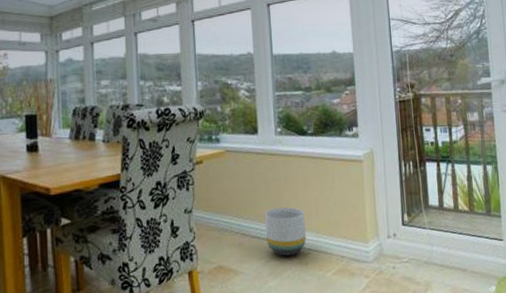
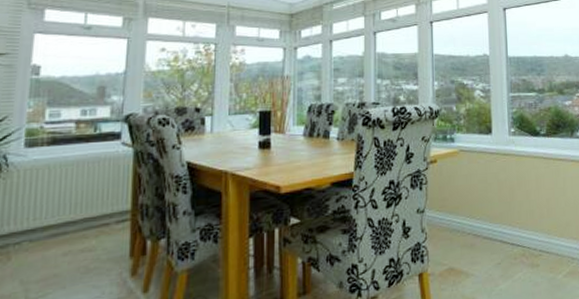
planter: present [264,207,307,256] -> none [496,207,538,258]

